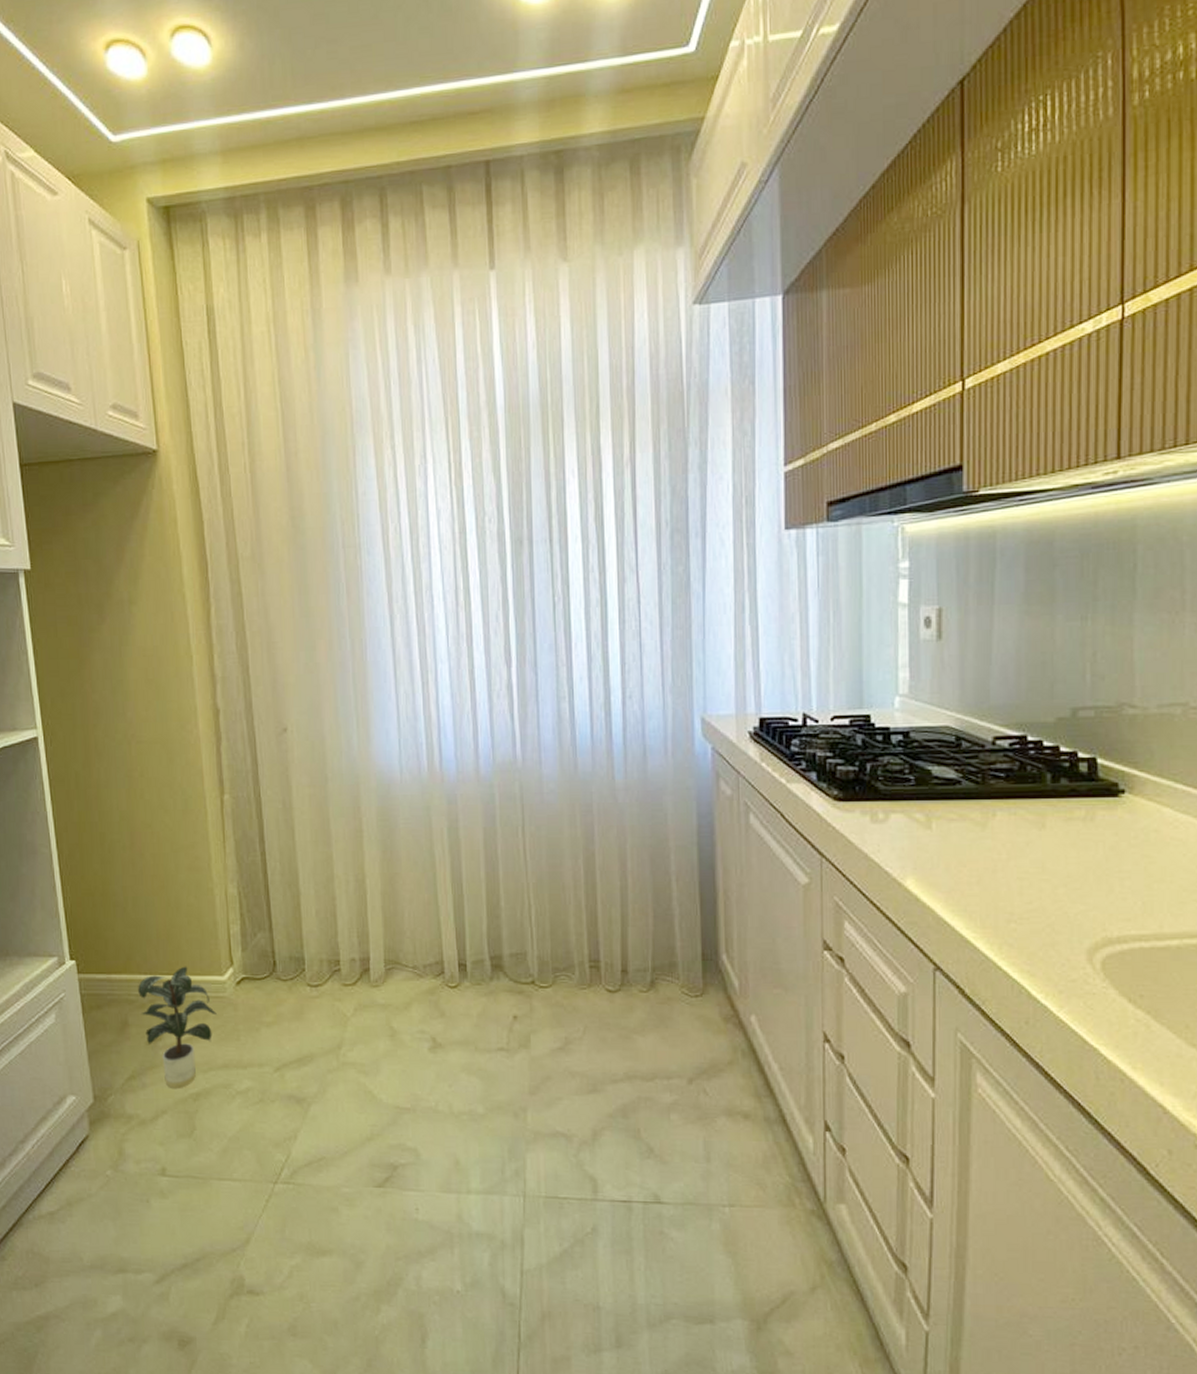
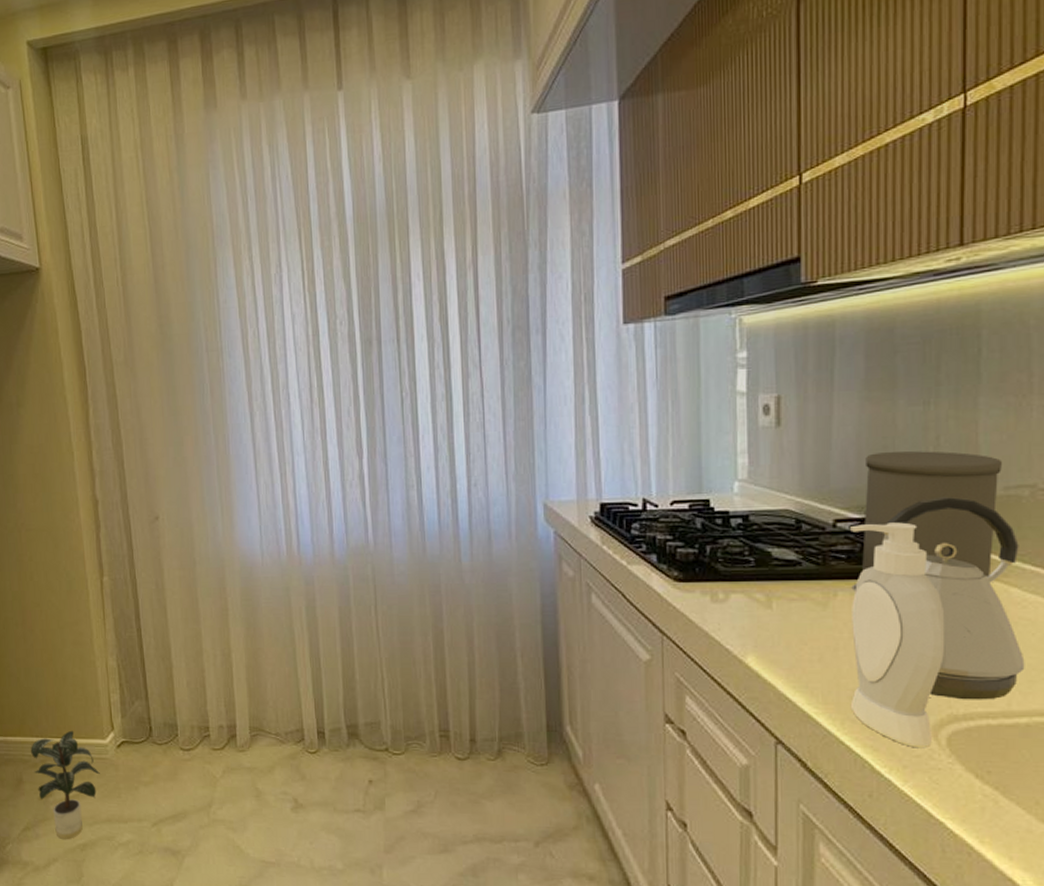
soap bottle: none [1008,740,1101,973] -> present [850,522,946,748]
kettle: none [1010,714,1176,923] -> present [851,496,1025,700]
canister: none [1021,667,1155,797] -> present [862,451,1002,578]

